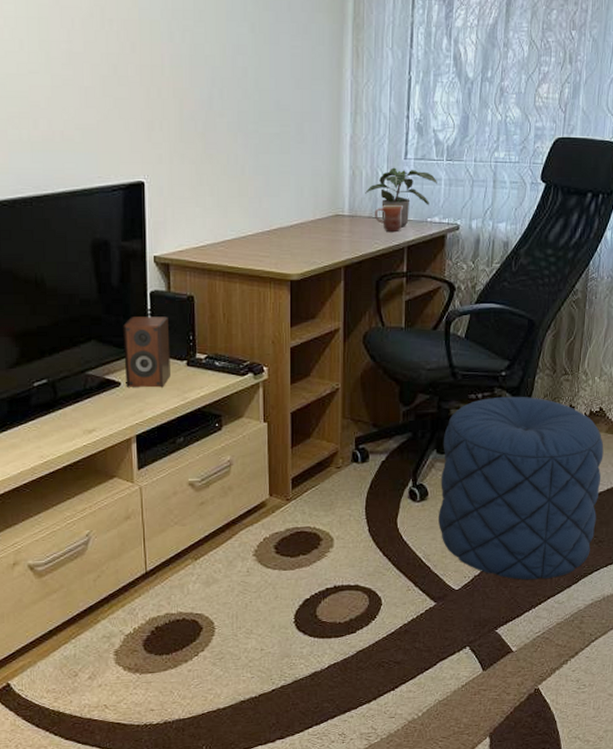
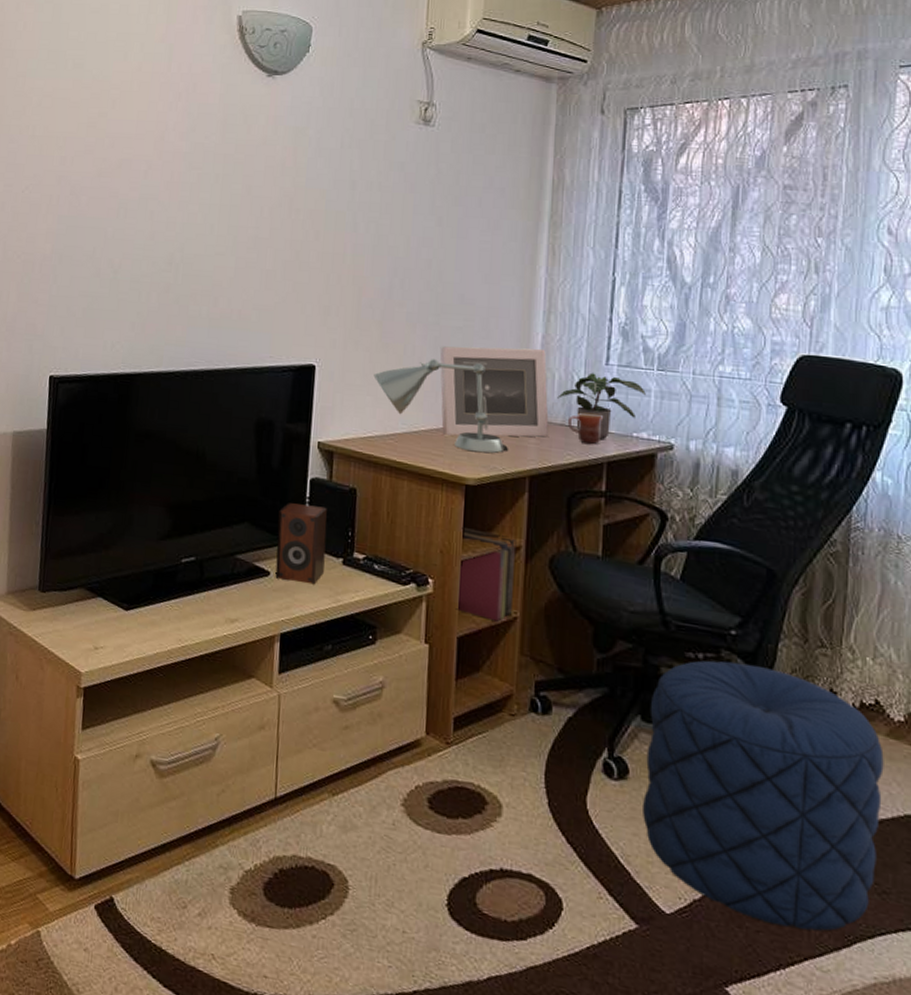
desk lamp: none [201,165,325,250] -> present [373,359,508,454]
picture frame: none [260,148,360,238] -> present [439,346,550,438]
books: none [288,317,336,394] -> present [455,526,517,622]

